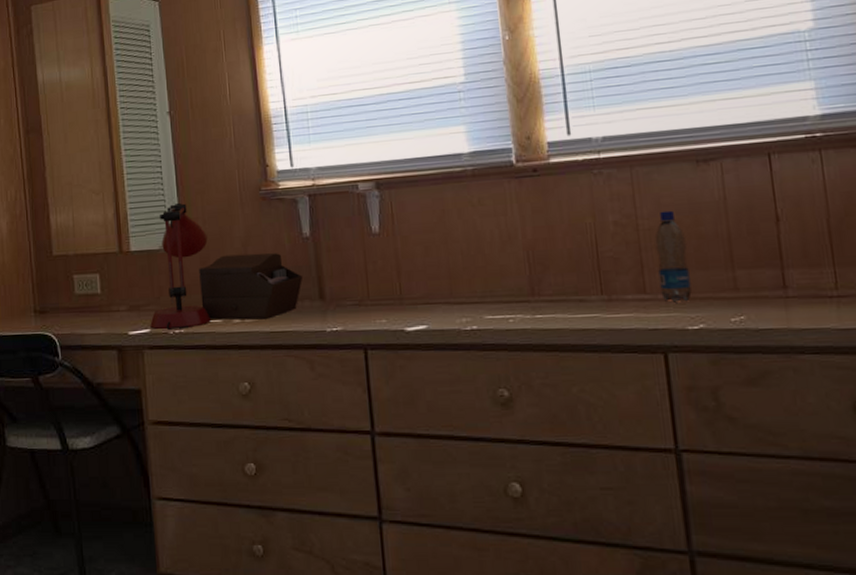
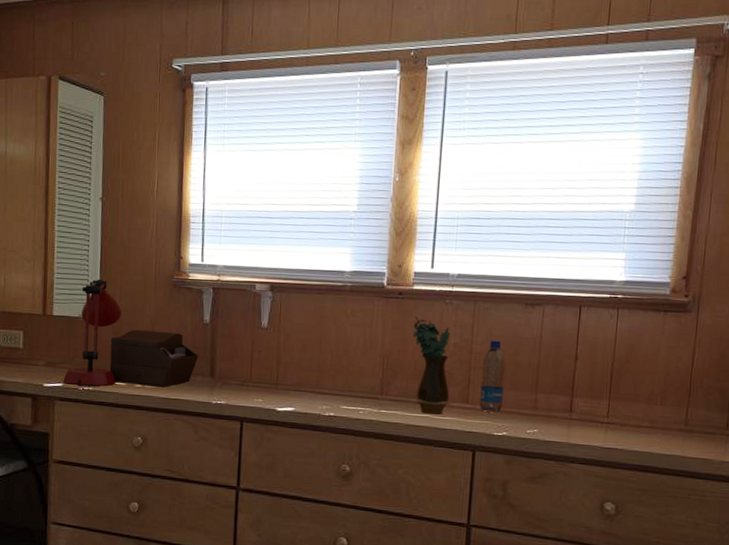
vase: none [558,196,621,313] -> present [412,317,450,415]

